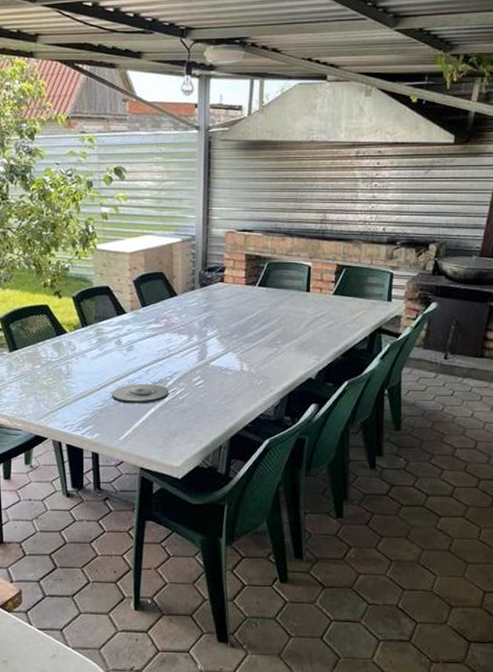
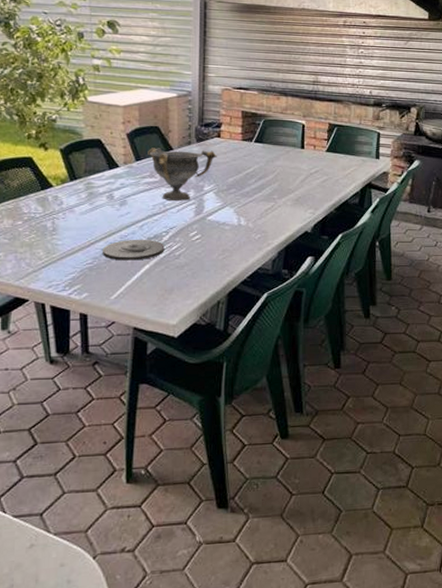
decorative bowl: none [153,294,220,346] -> present [148,148,217,201]

